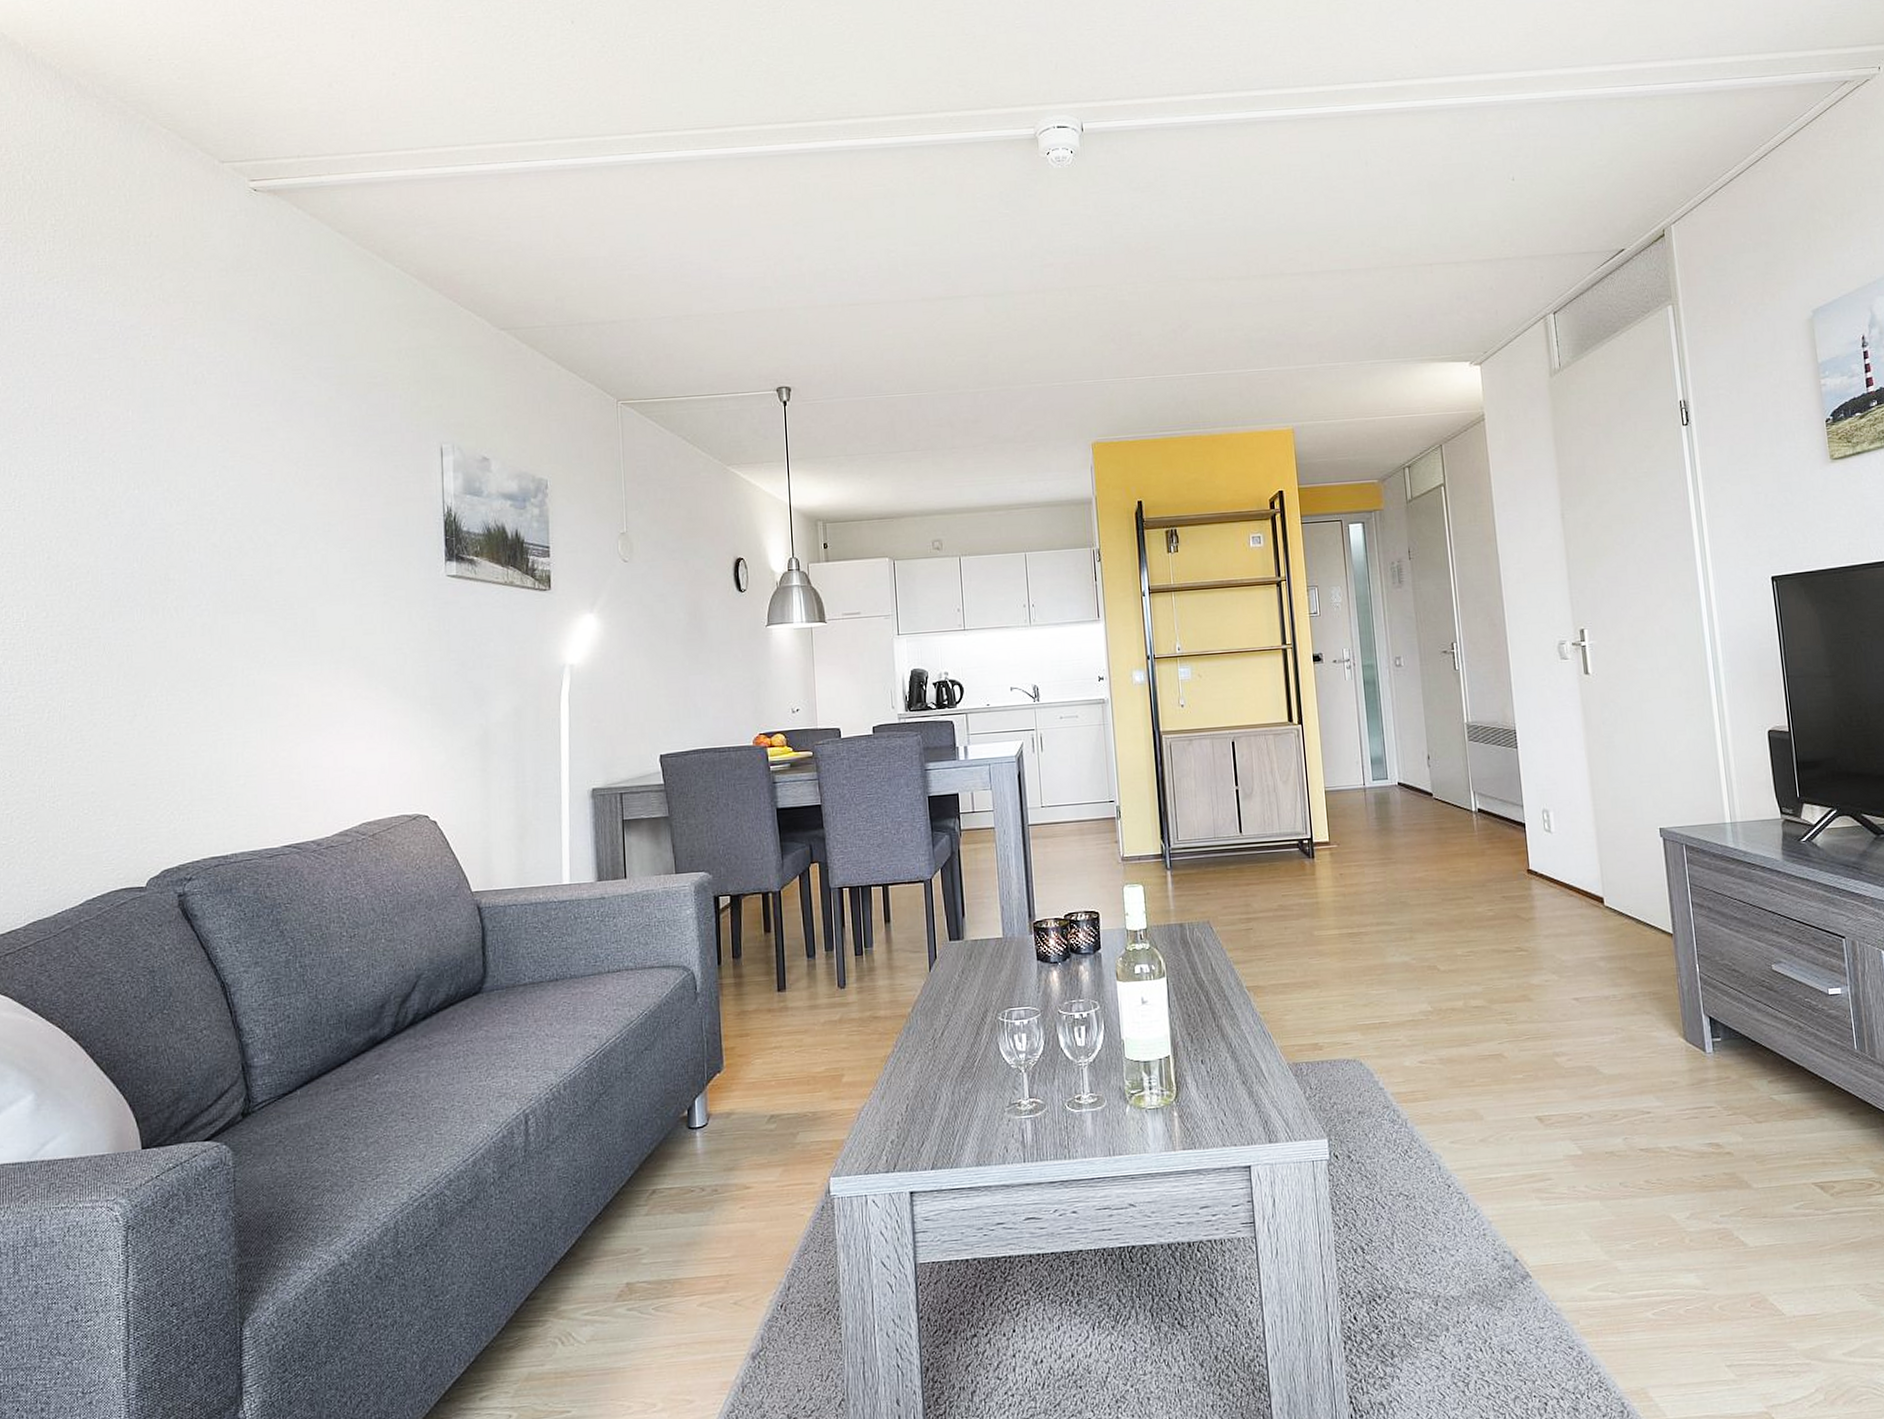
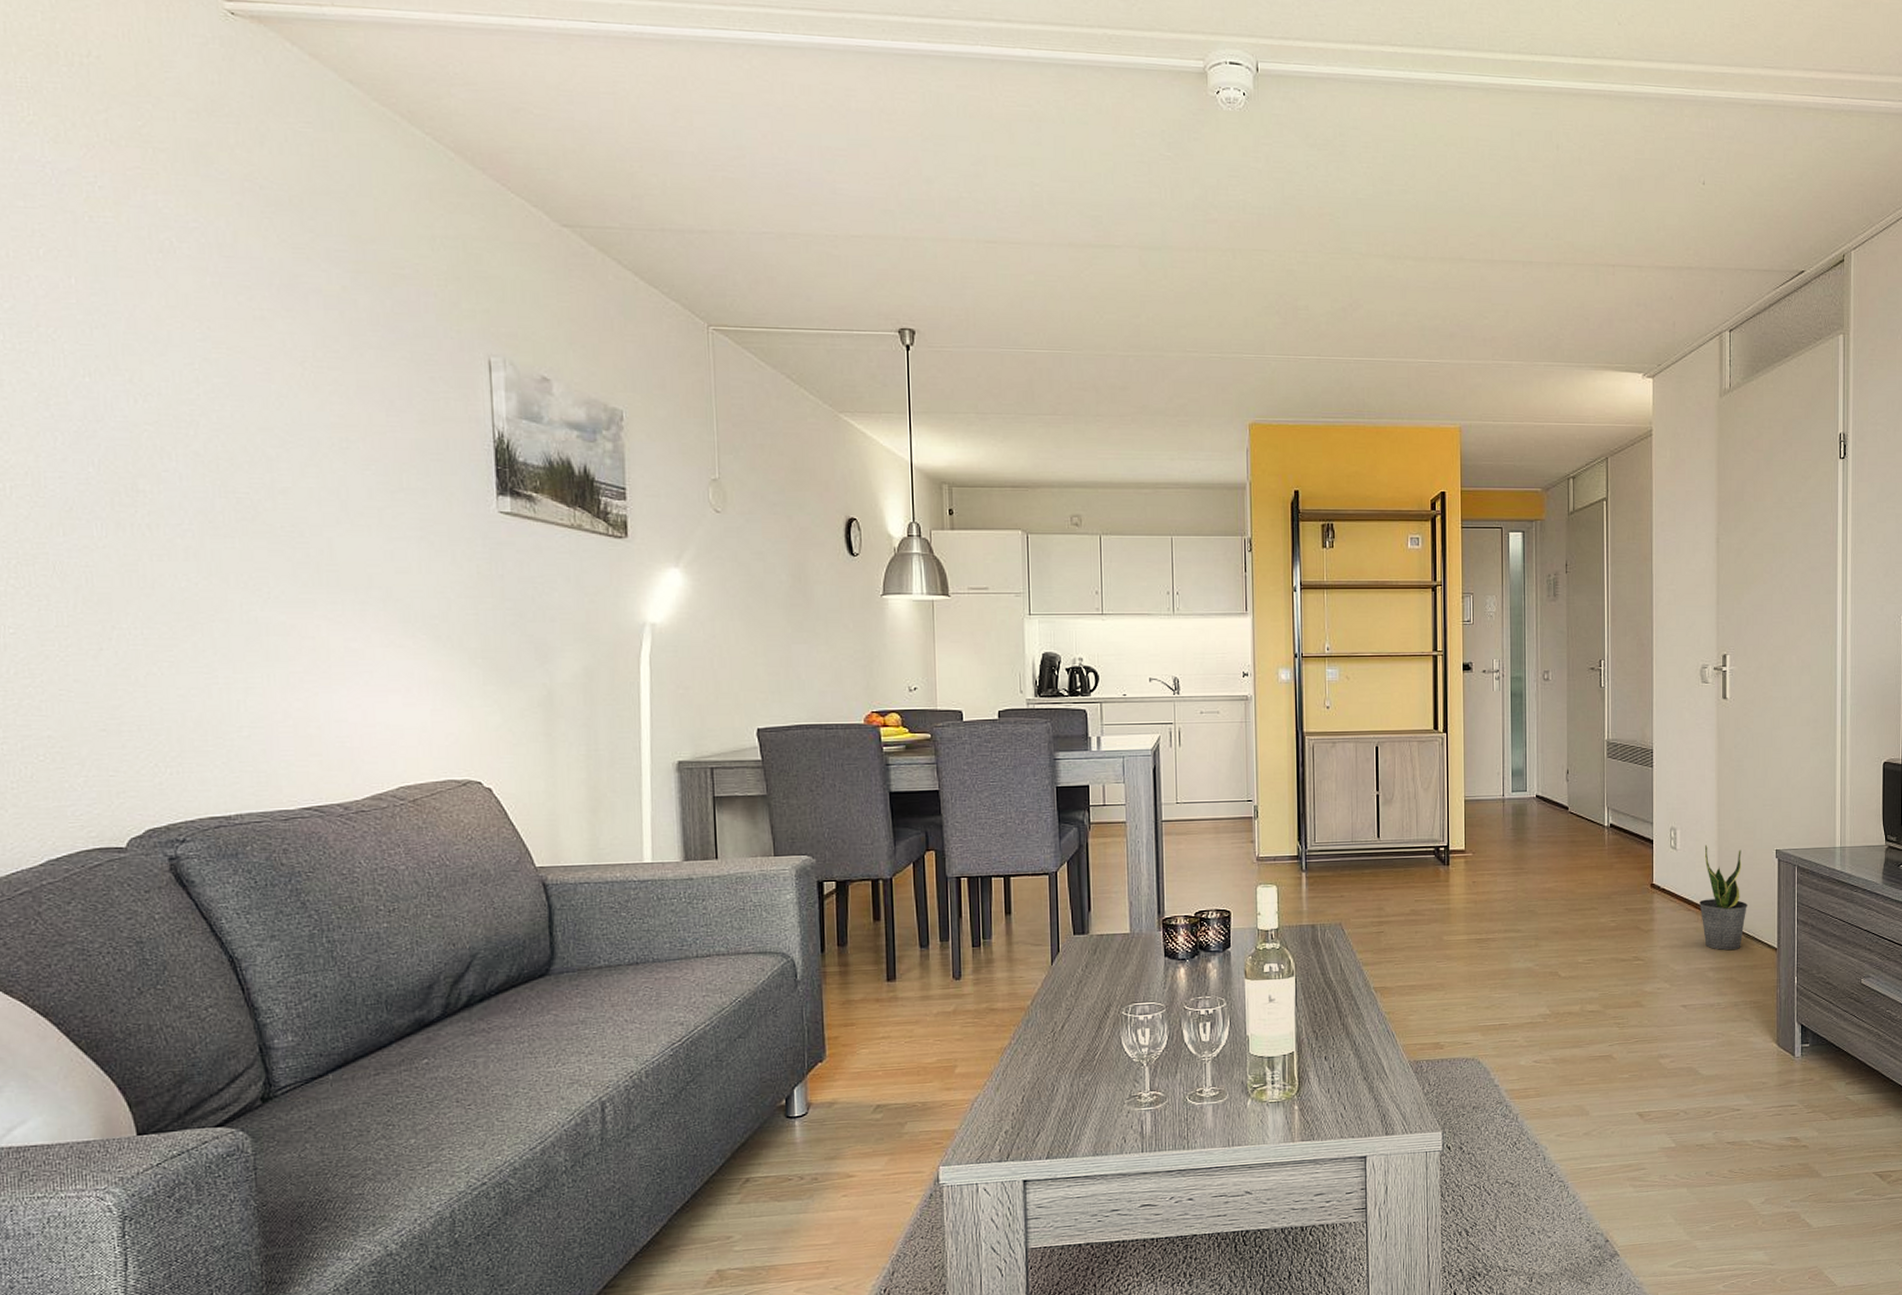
potted plant: none [1580,826,1636,938] -> present [1698,845,1748,950]

